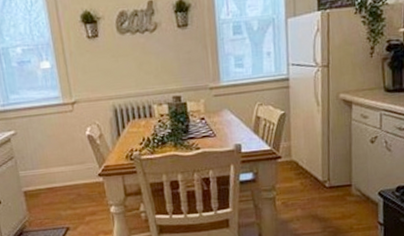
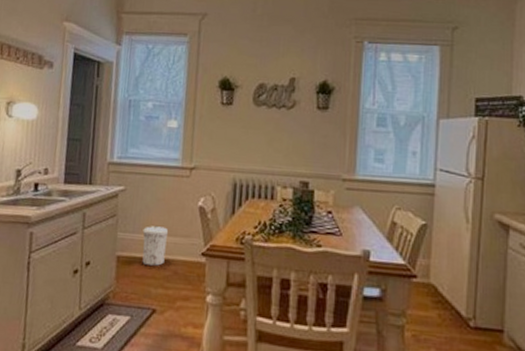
trash can: none [41,159,67,194] -> present [142,225,169,266]

